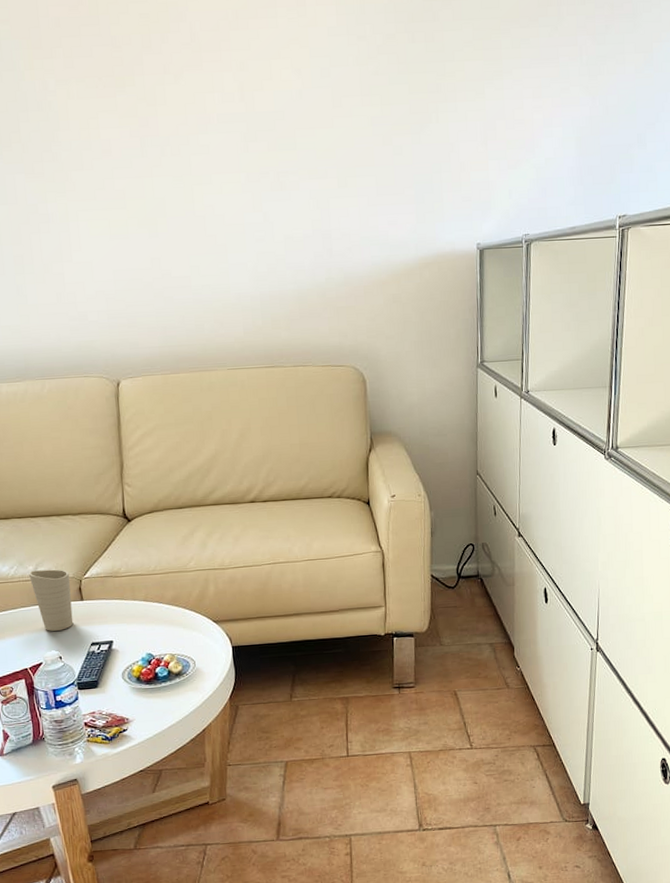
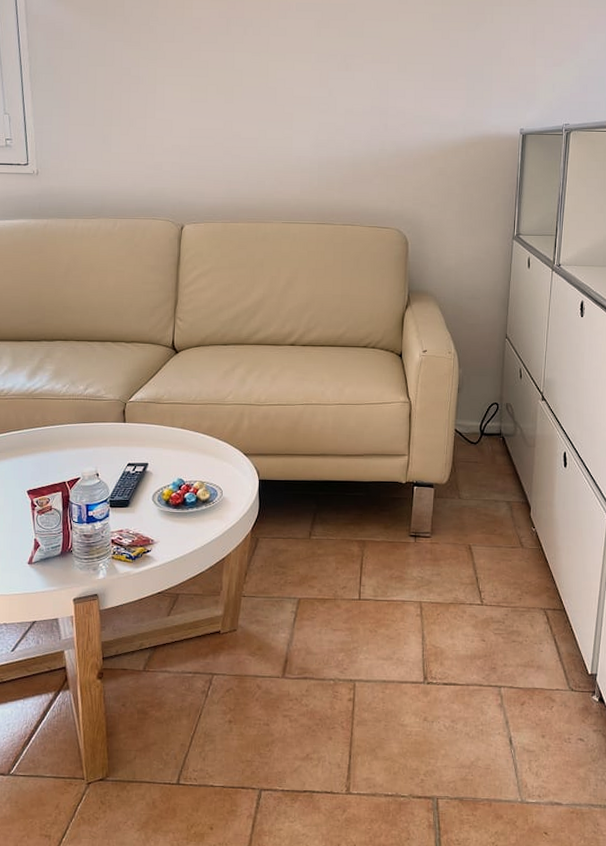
cup: present [28,569,74,631] -> none [78,390,116,449]

